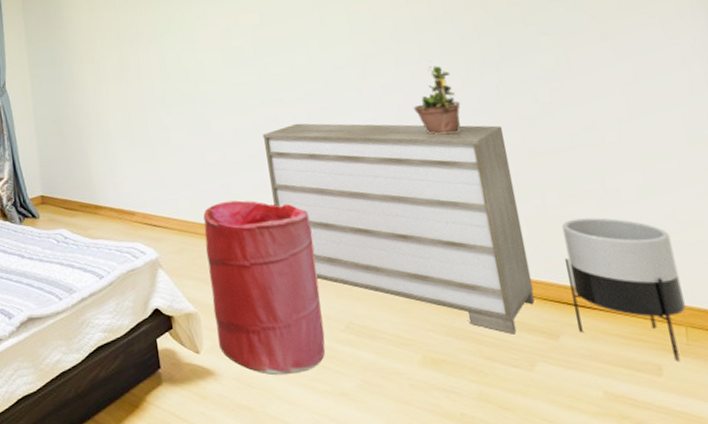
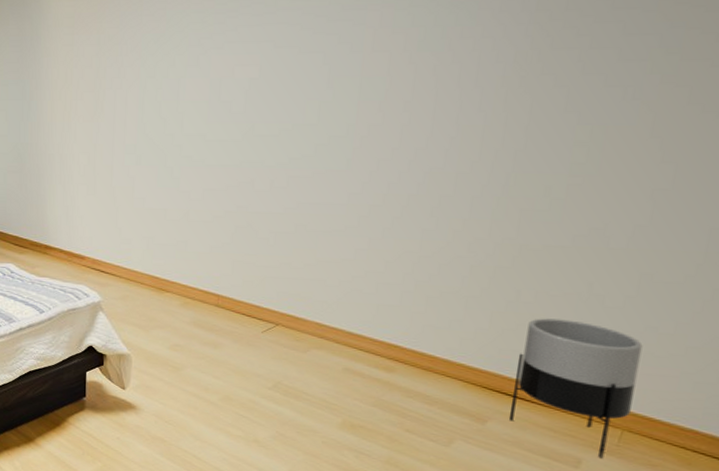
laundry hamper: present [203,200,325,375] -> none [145,257,263,418]
dresser: present [262,123,535,334] -> none [229,189,499,414]
potted plant: present [413,66,461,135] -> none [405,145,461,220]

